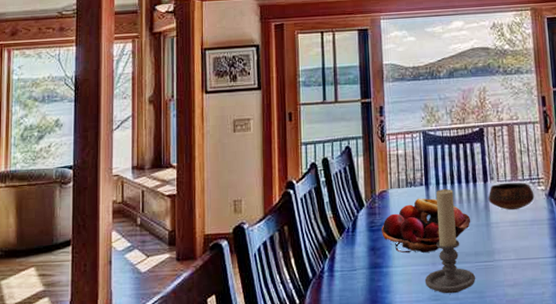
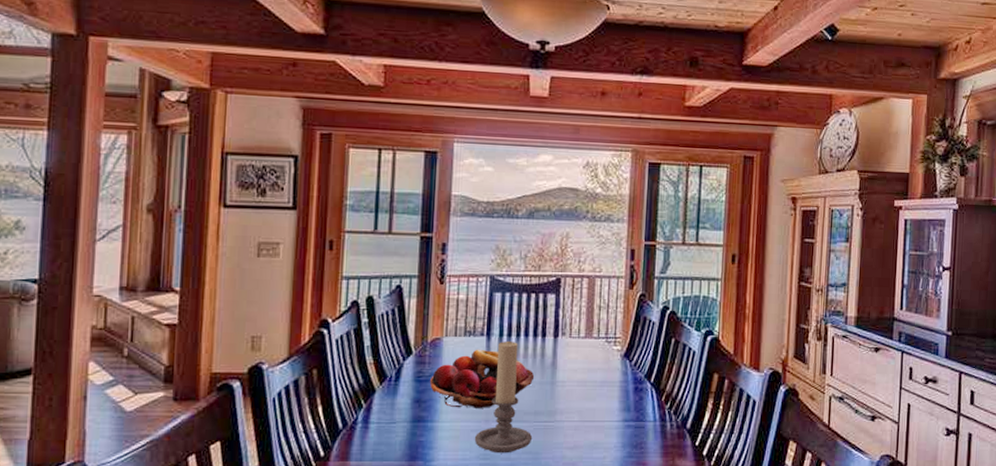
bowl: present [488,182,535,210] -> none [556,339,609,369]

